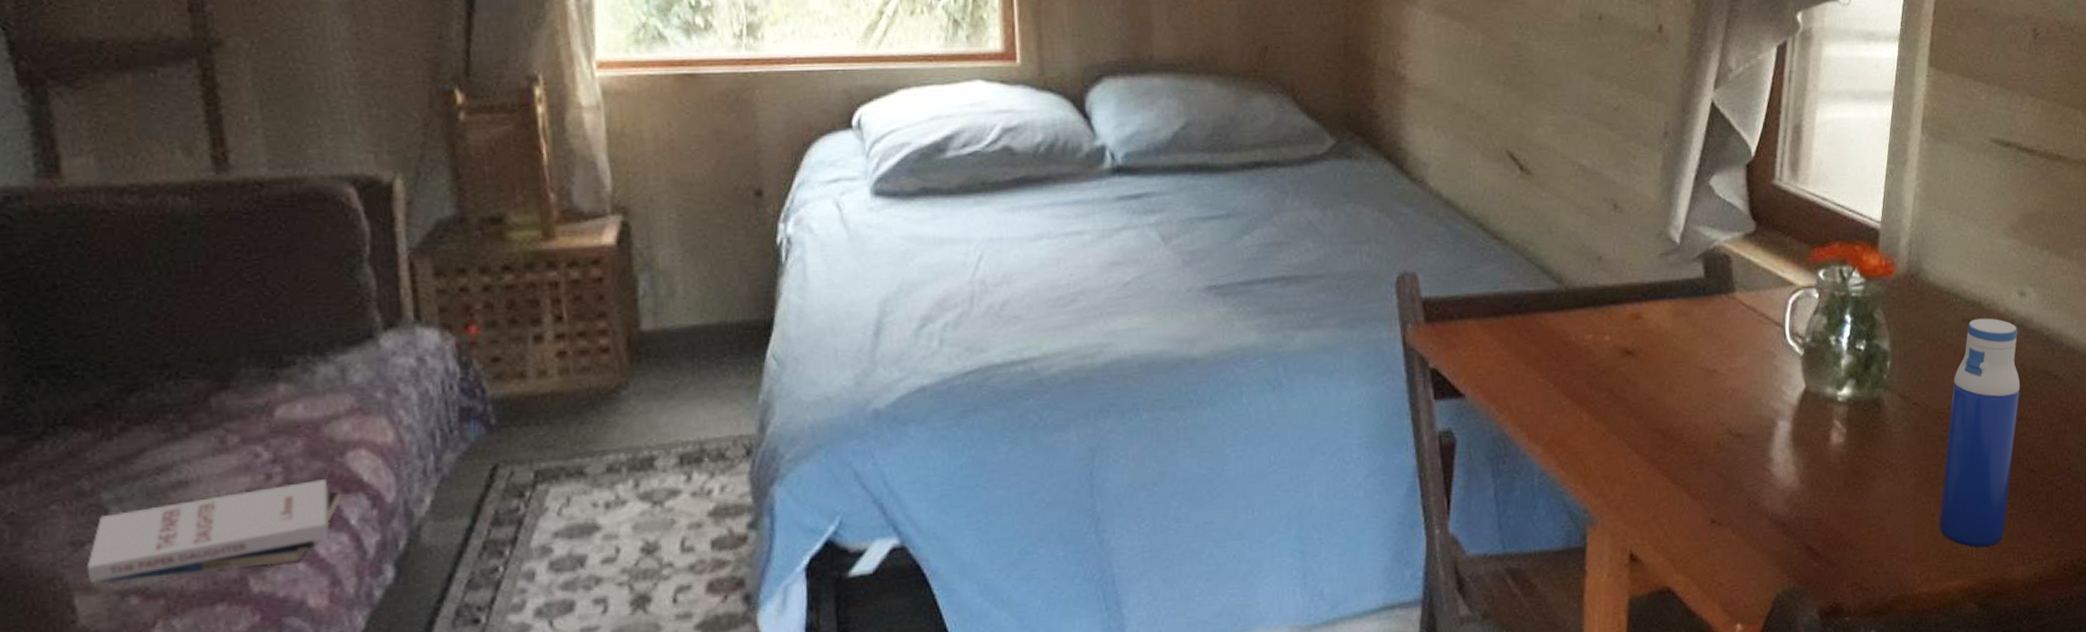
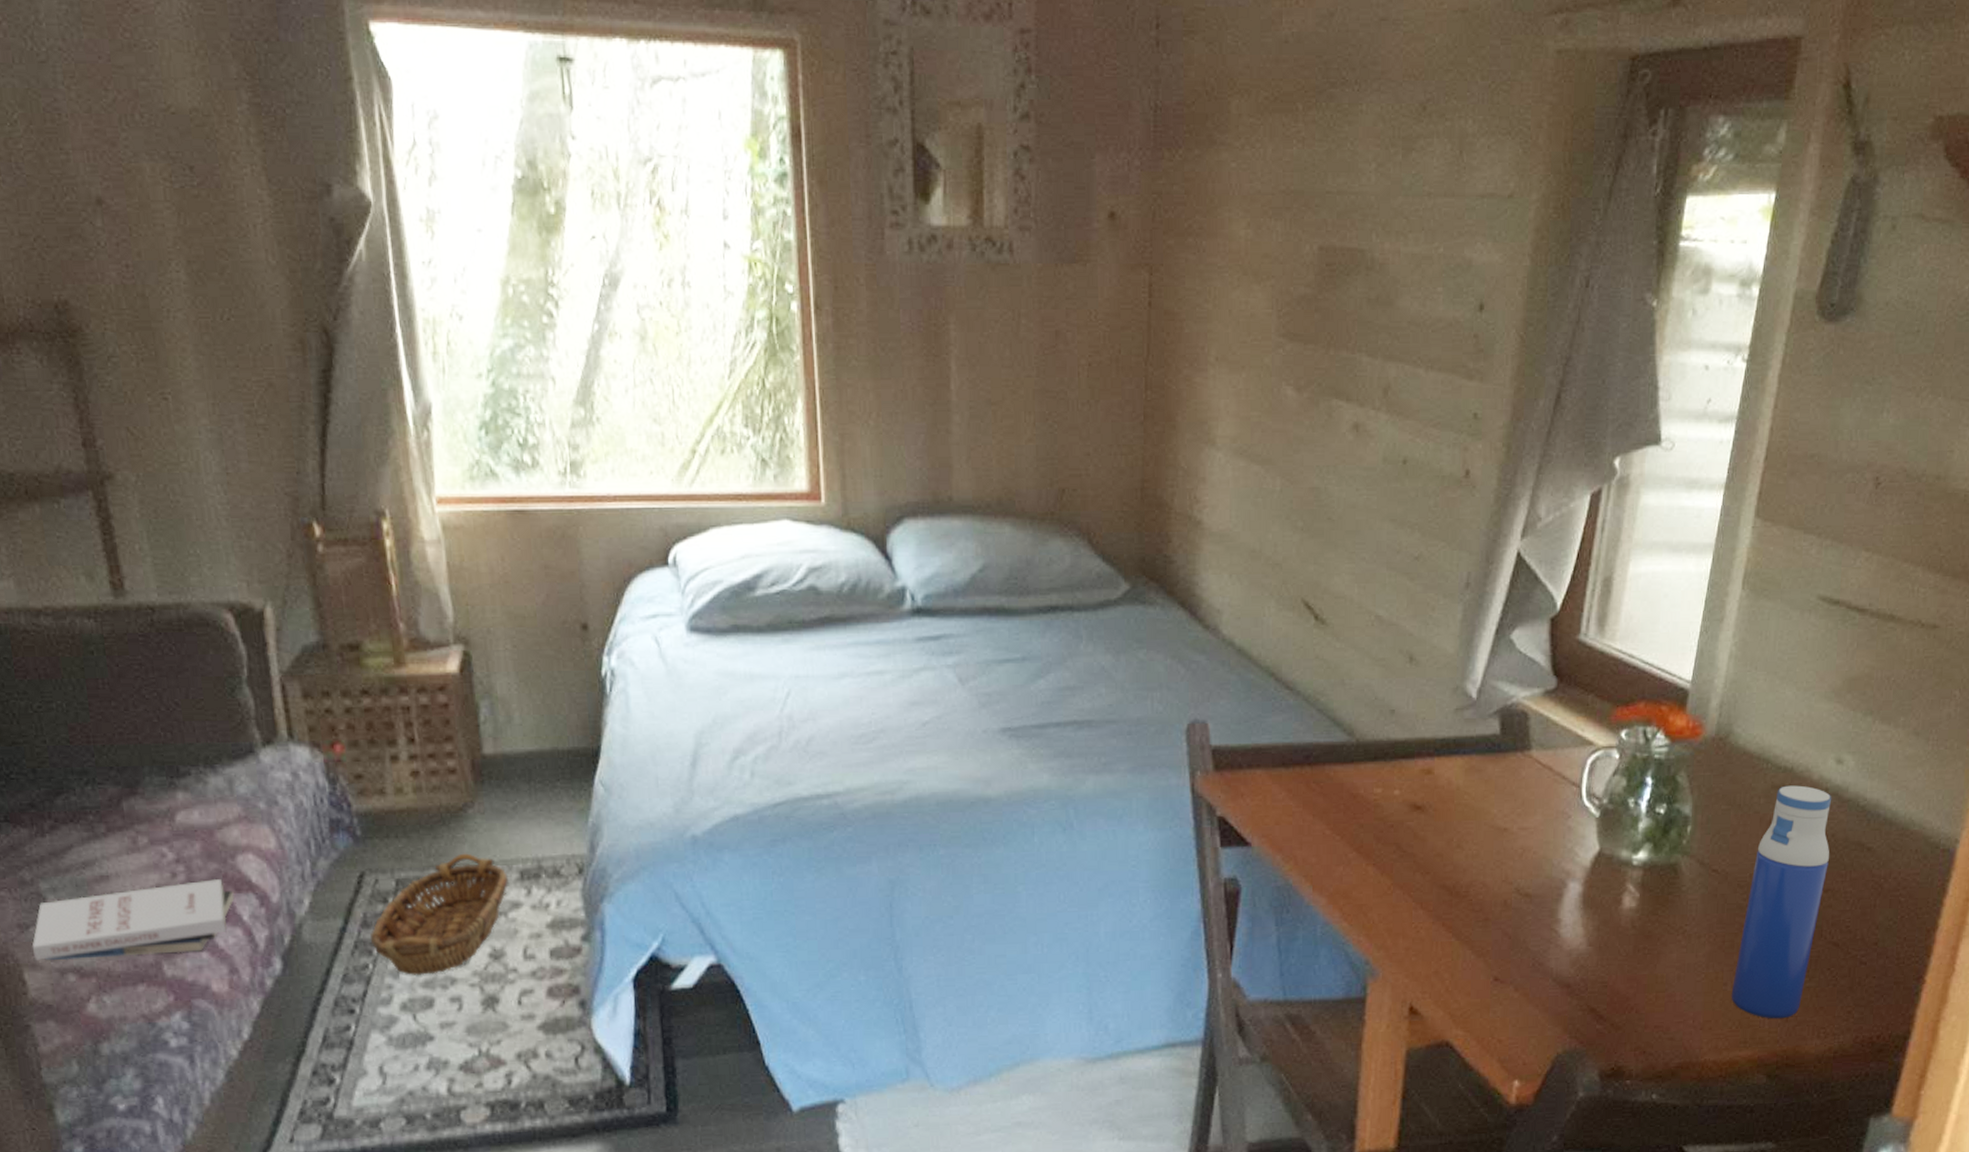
basket: none [502,438,665,577] -> present [370,853,508,975]

